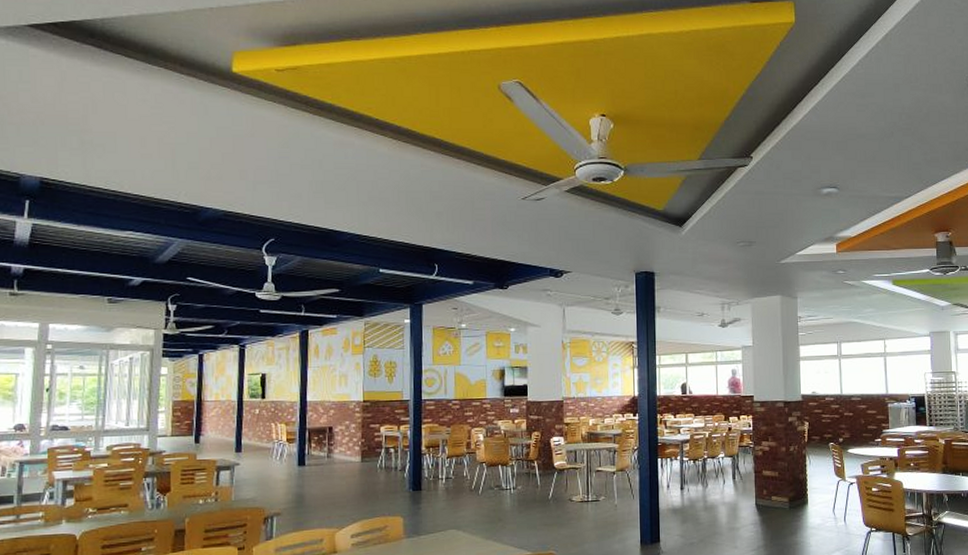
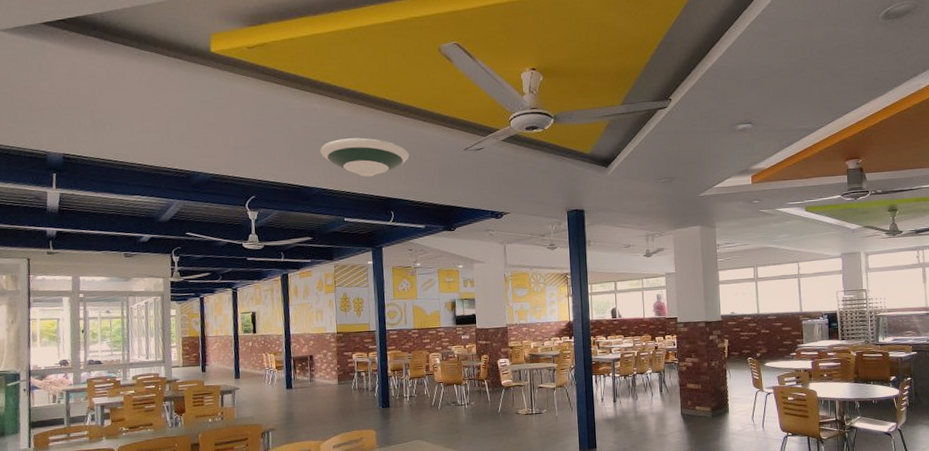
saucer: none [355,179,459,223] -> present [320,138,409,177]

